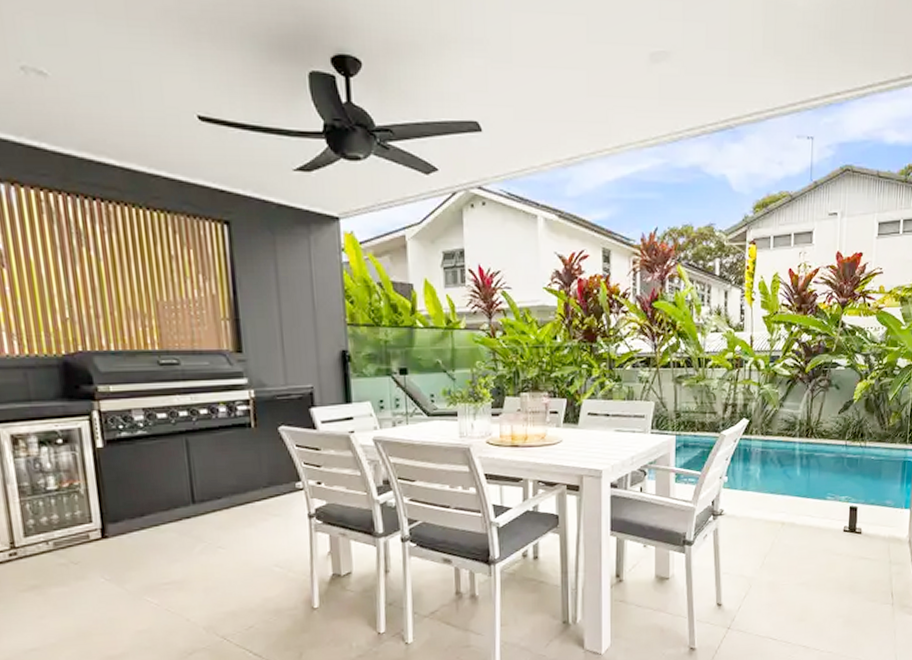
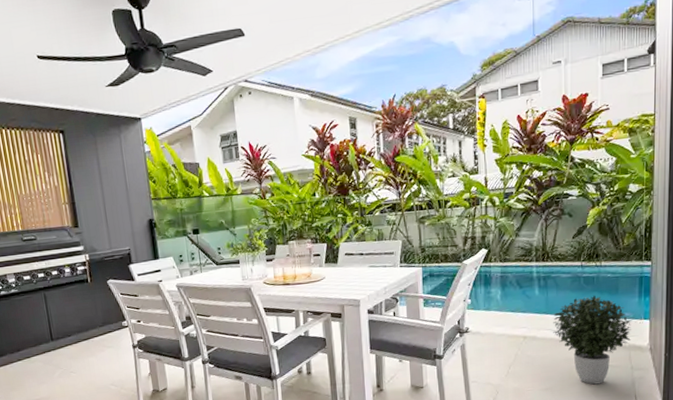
potted plant: none [813,479,893,580] -> present [553,295,632,385]

